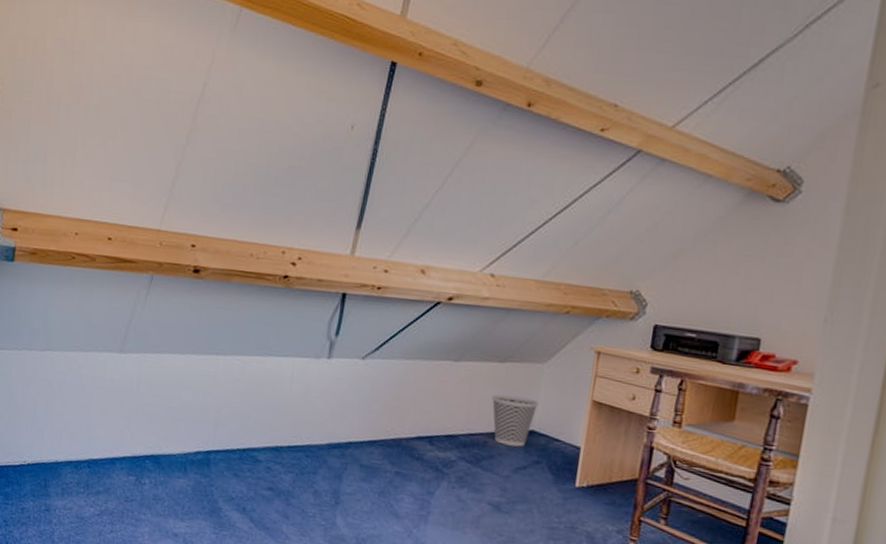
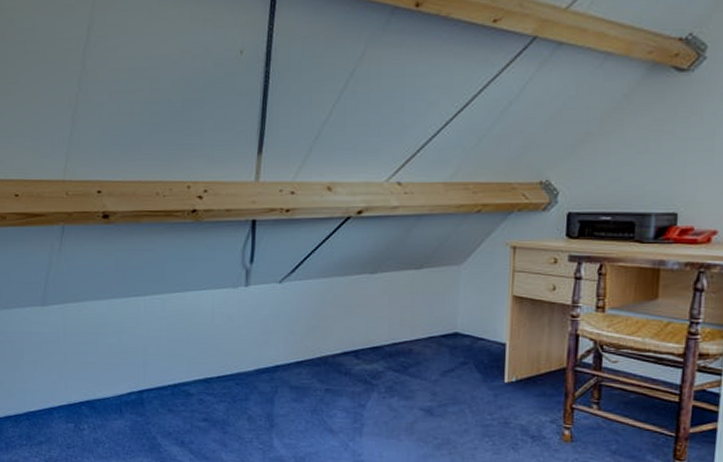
wastebasket: present [492,394,539,447] -> none [412,300,460,350]

